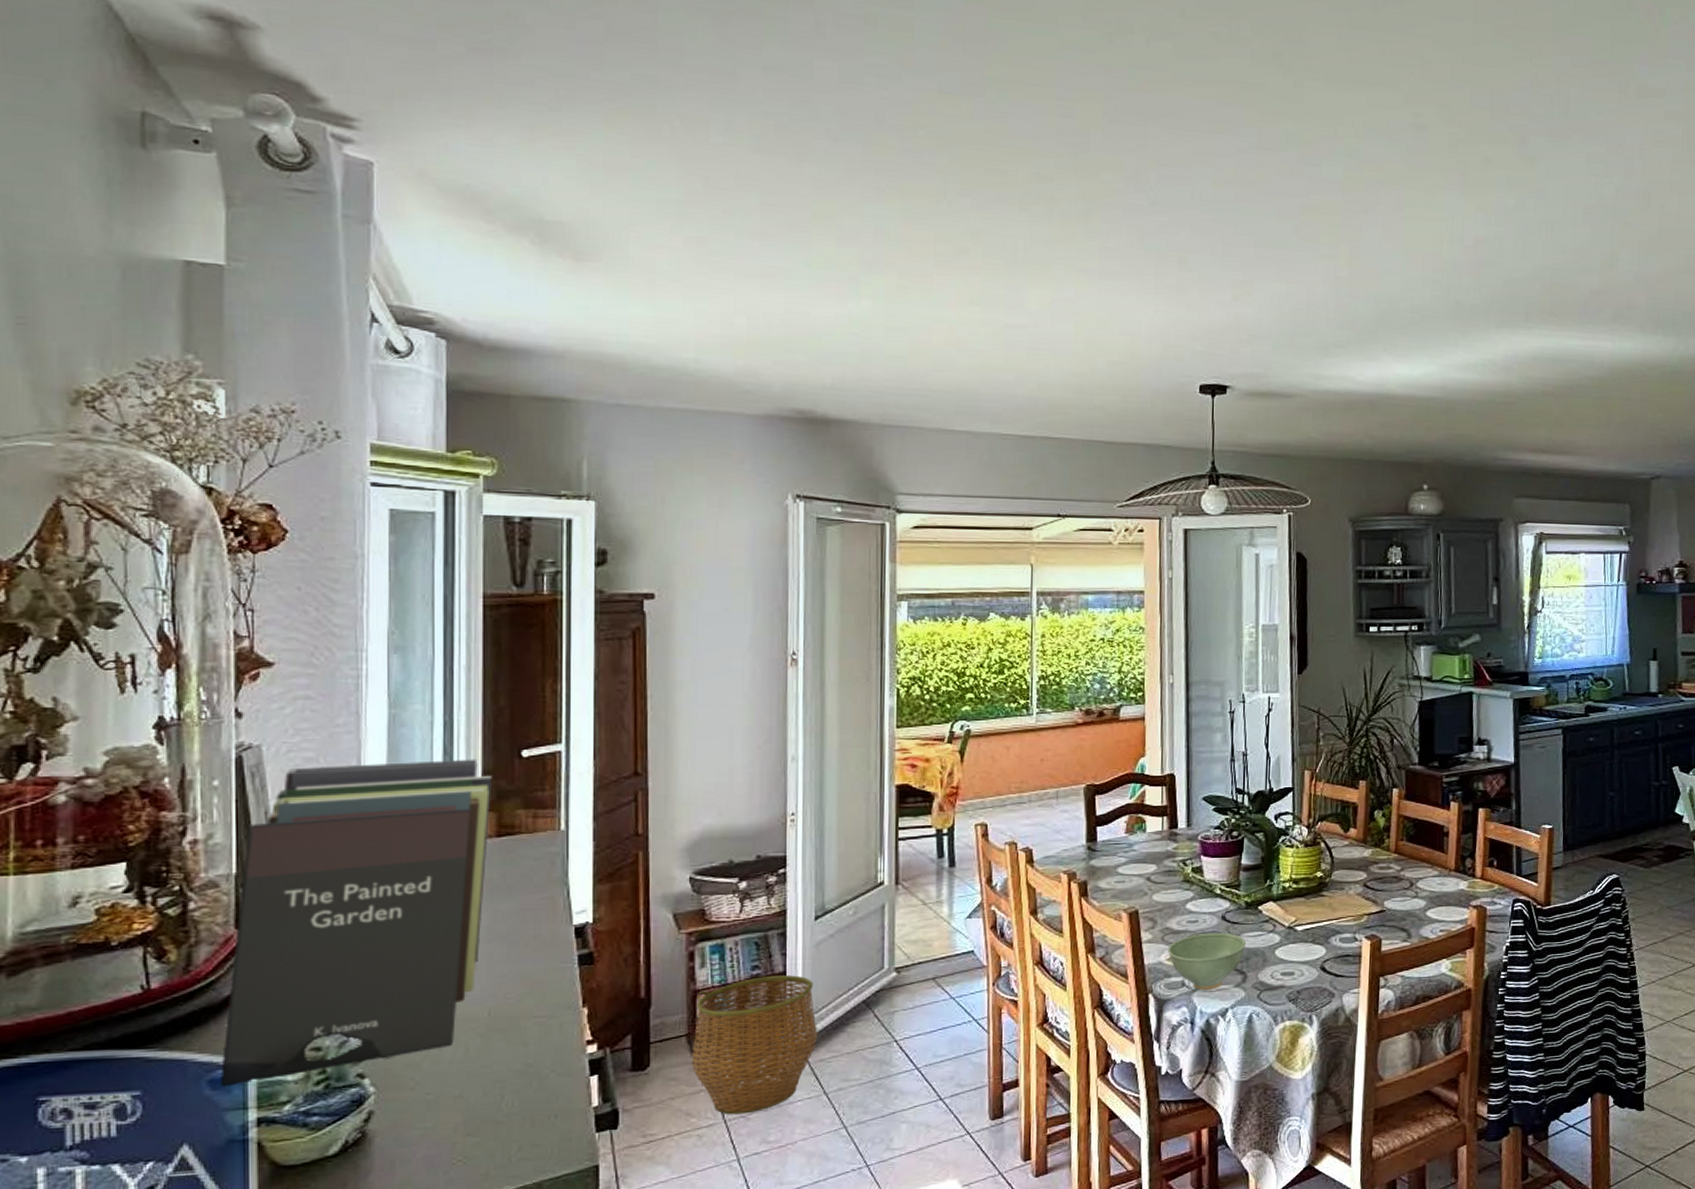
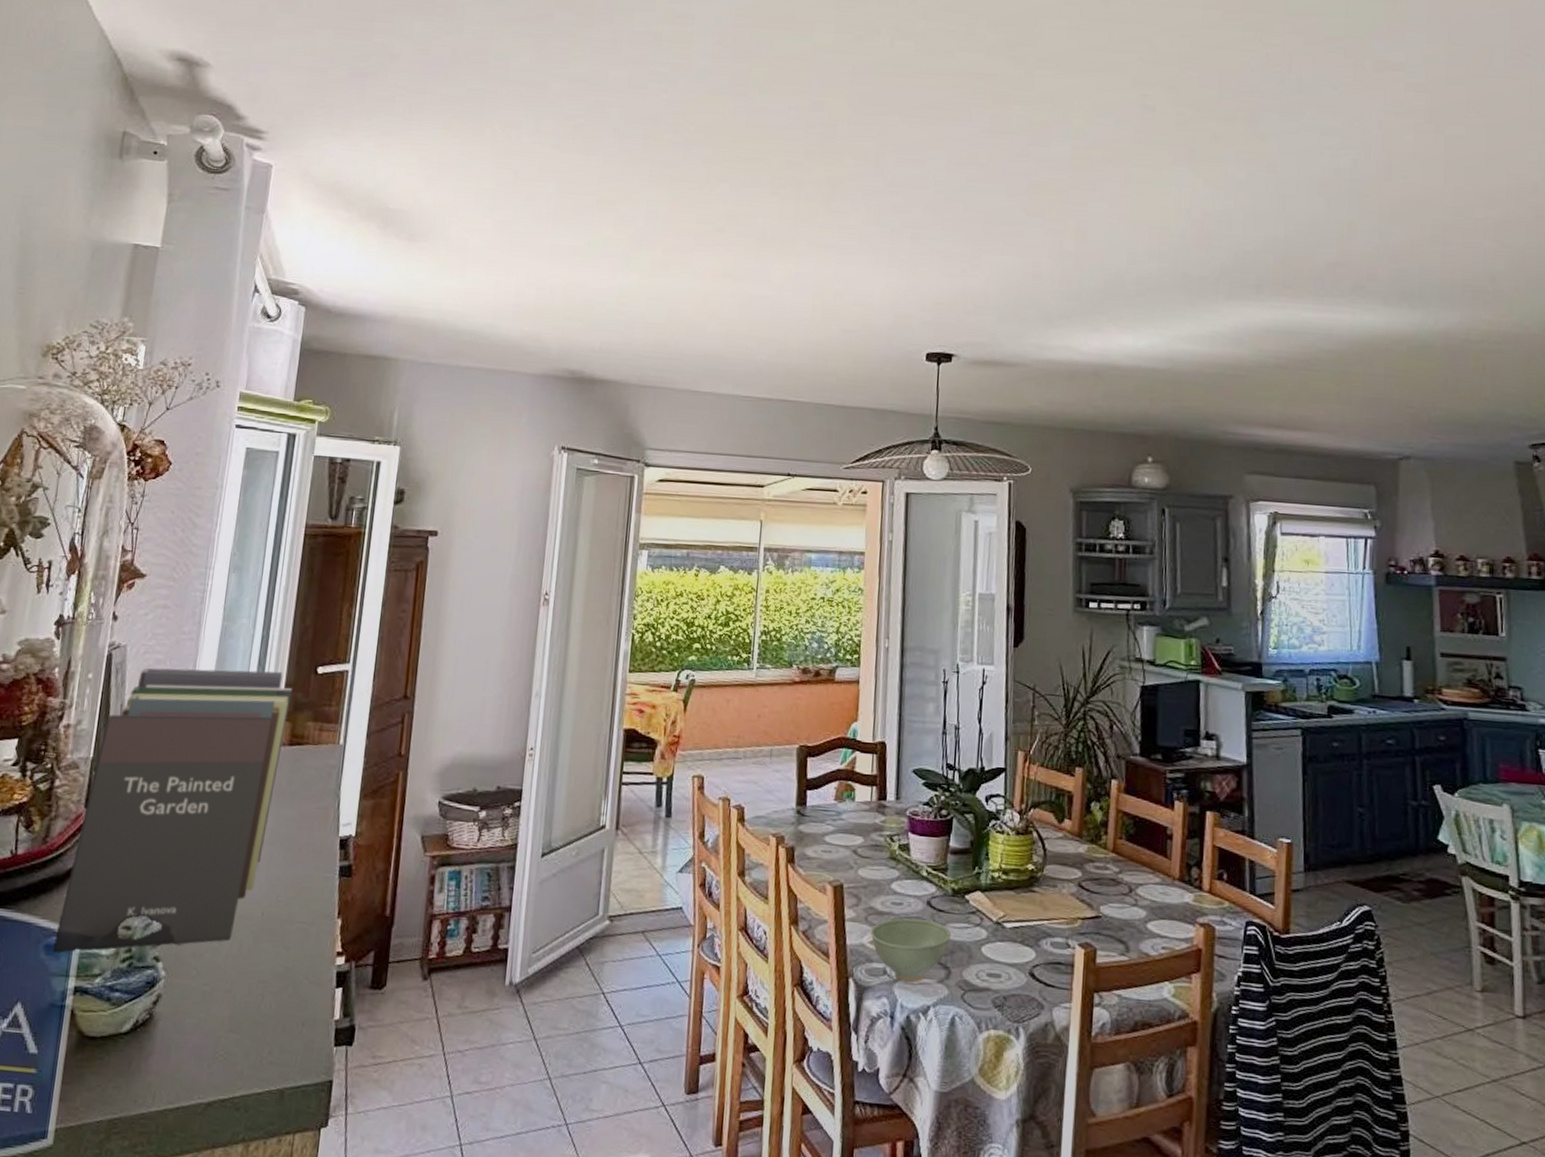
basket: present [691,975,819,1115] -> none [420,908,535,1049]

